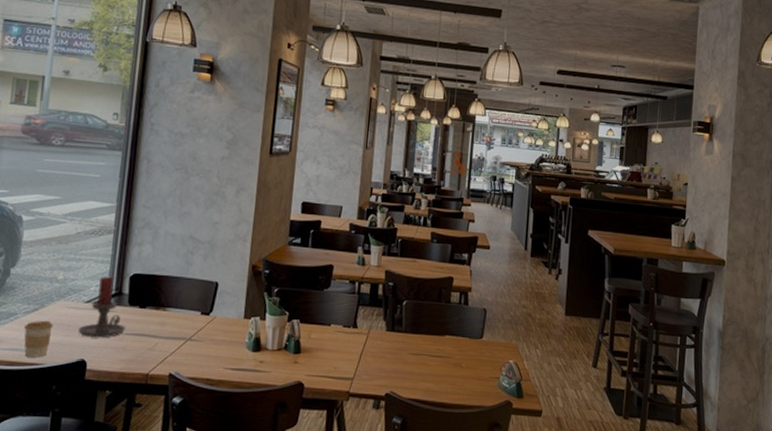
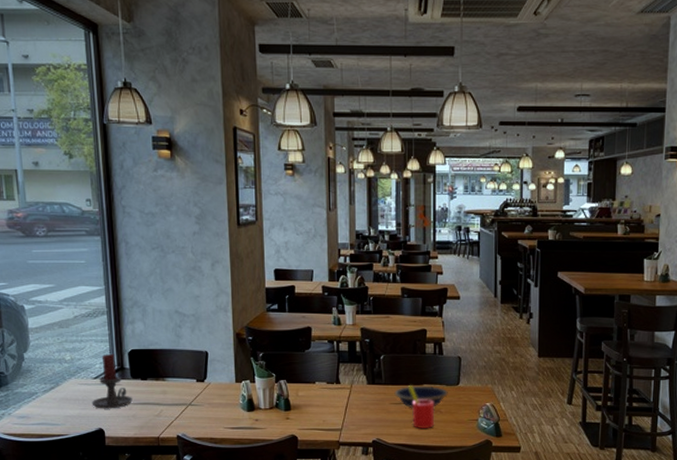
coffee cup: present [24,320,53,358] -> none [45,397,70,430]
bowl: none [414,336,470,361] -> present [394,385,448,408]
straw: none [429,335,455,385] -> present [409,385,435,429]

